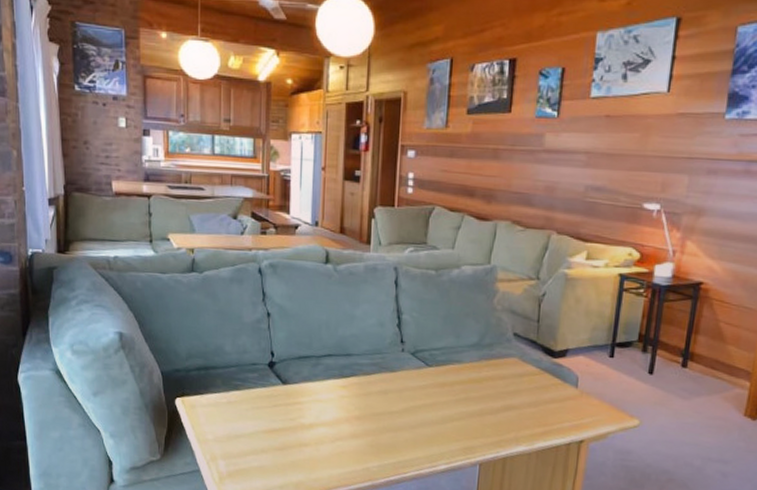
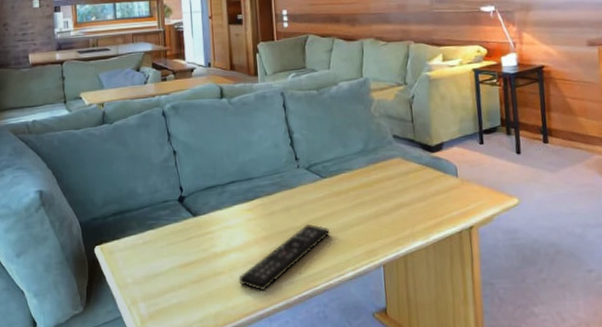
remote control: none [324,410,429,468] -> present [238,223,331,290]

